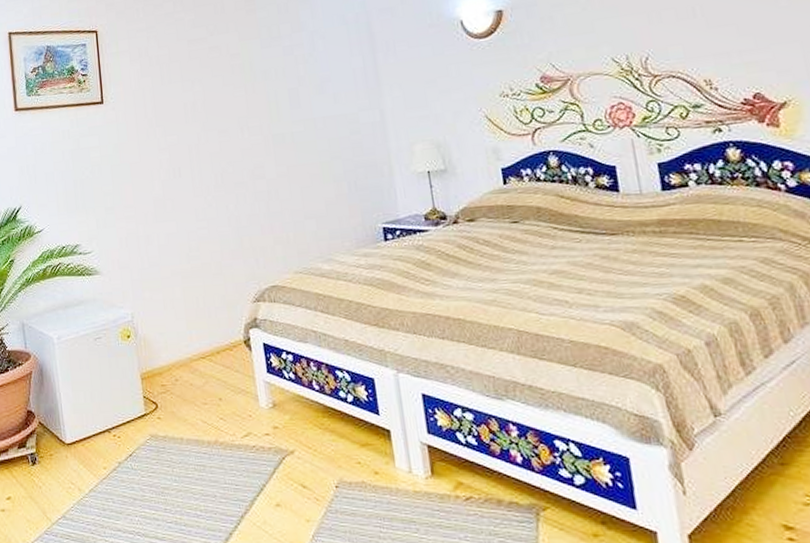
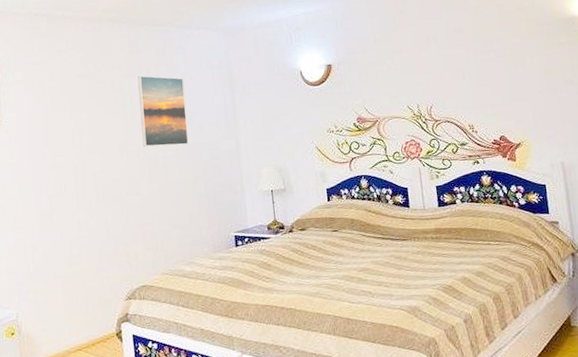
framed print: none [257,37,322,122] -> present [138,75,189,147]

